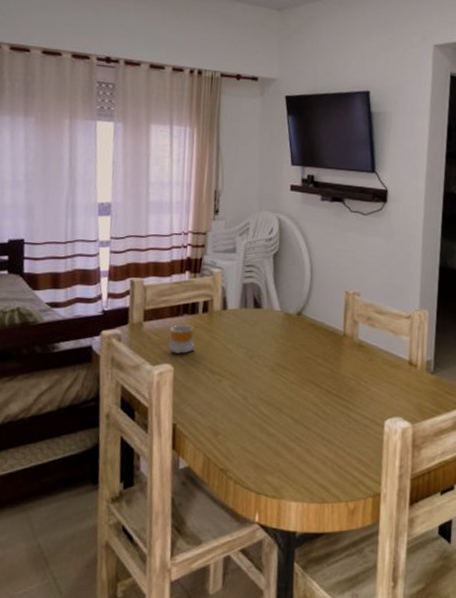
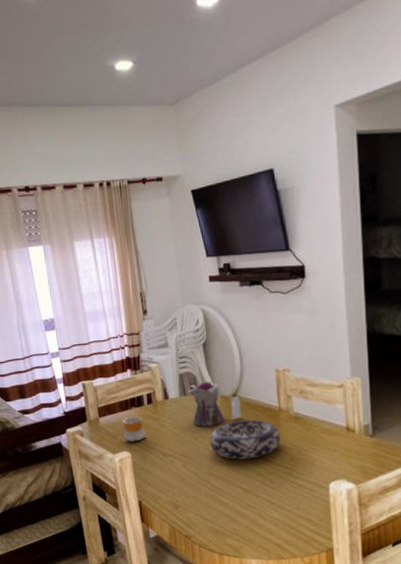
teapot: none [249,295,305,345] -> present [187,381,242,427]
decorative bowl: none [265,342,341,386] -> present [210,420,280,460]

